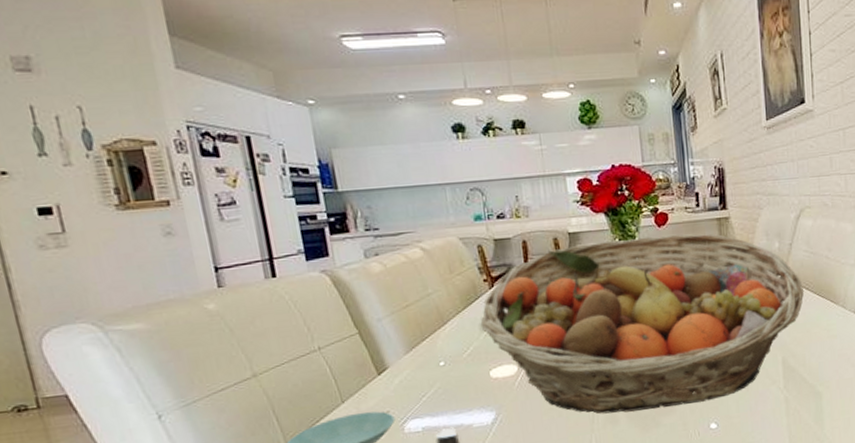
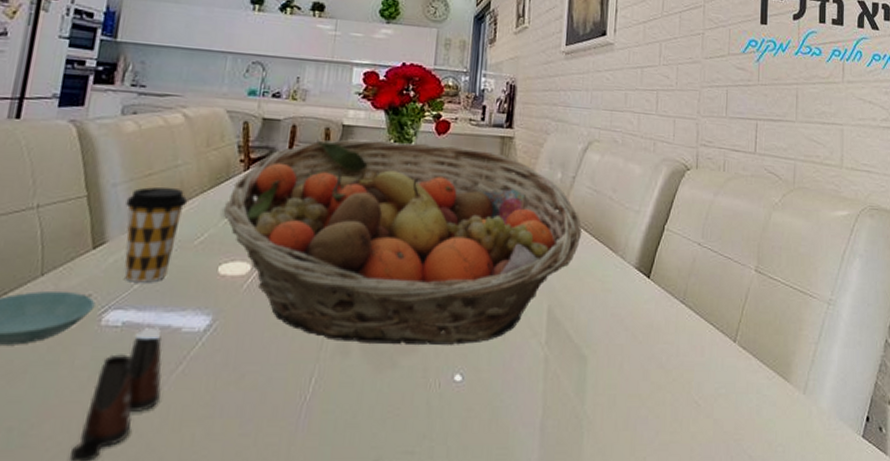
coffee cup: none [393,313,448,396] -> present [124,187,187,283]

